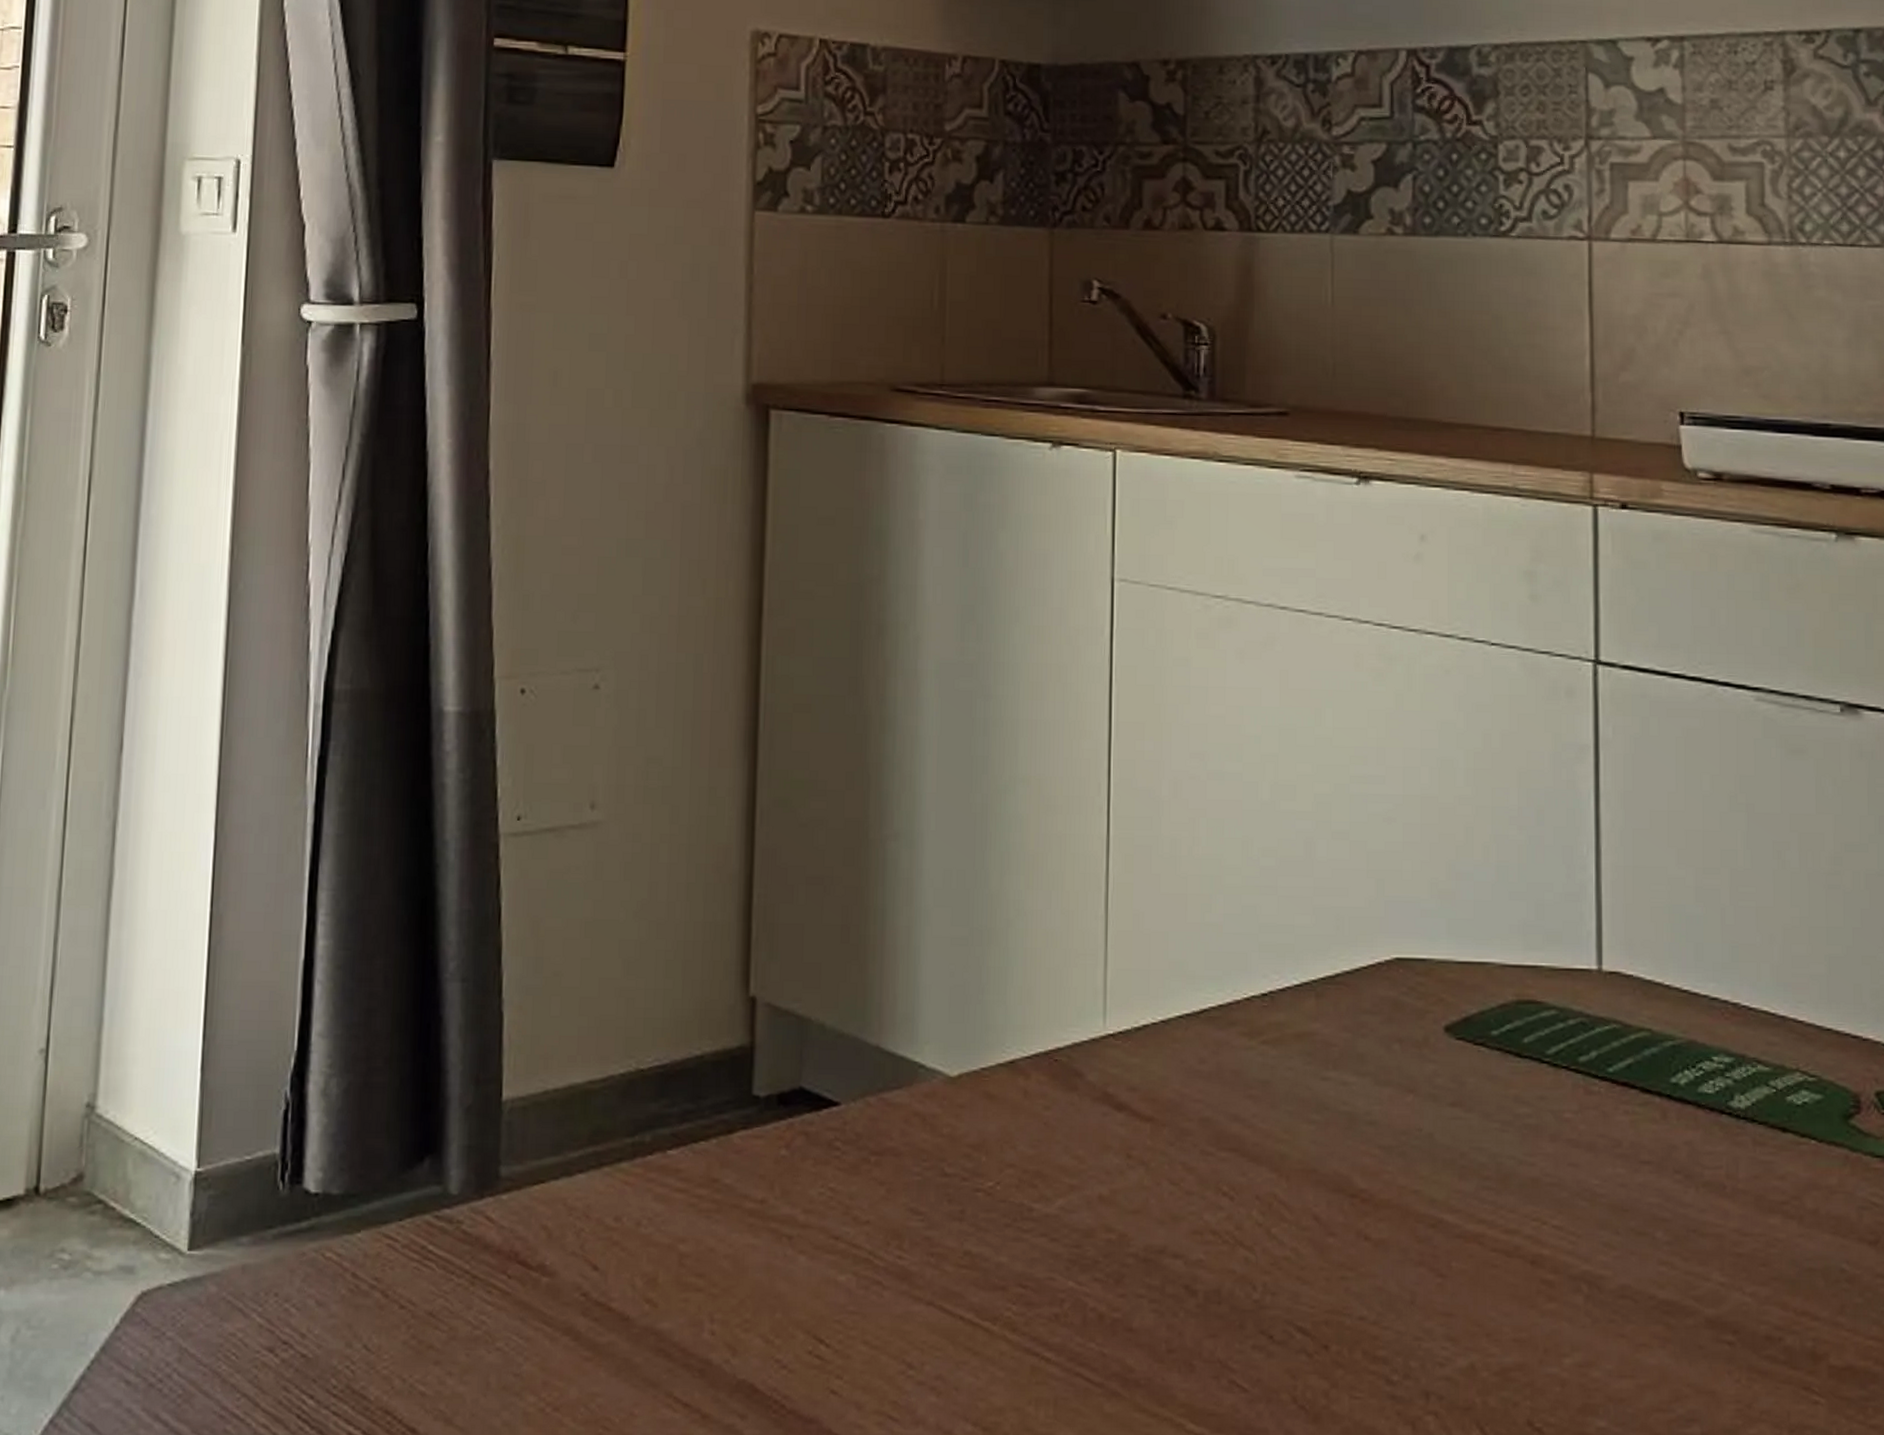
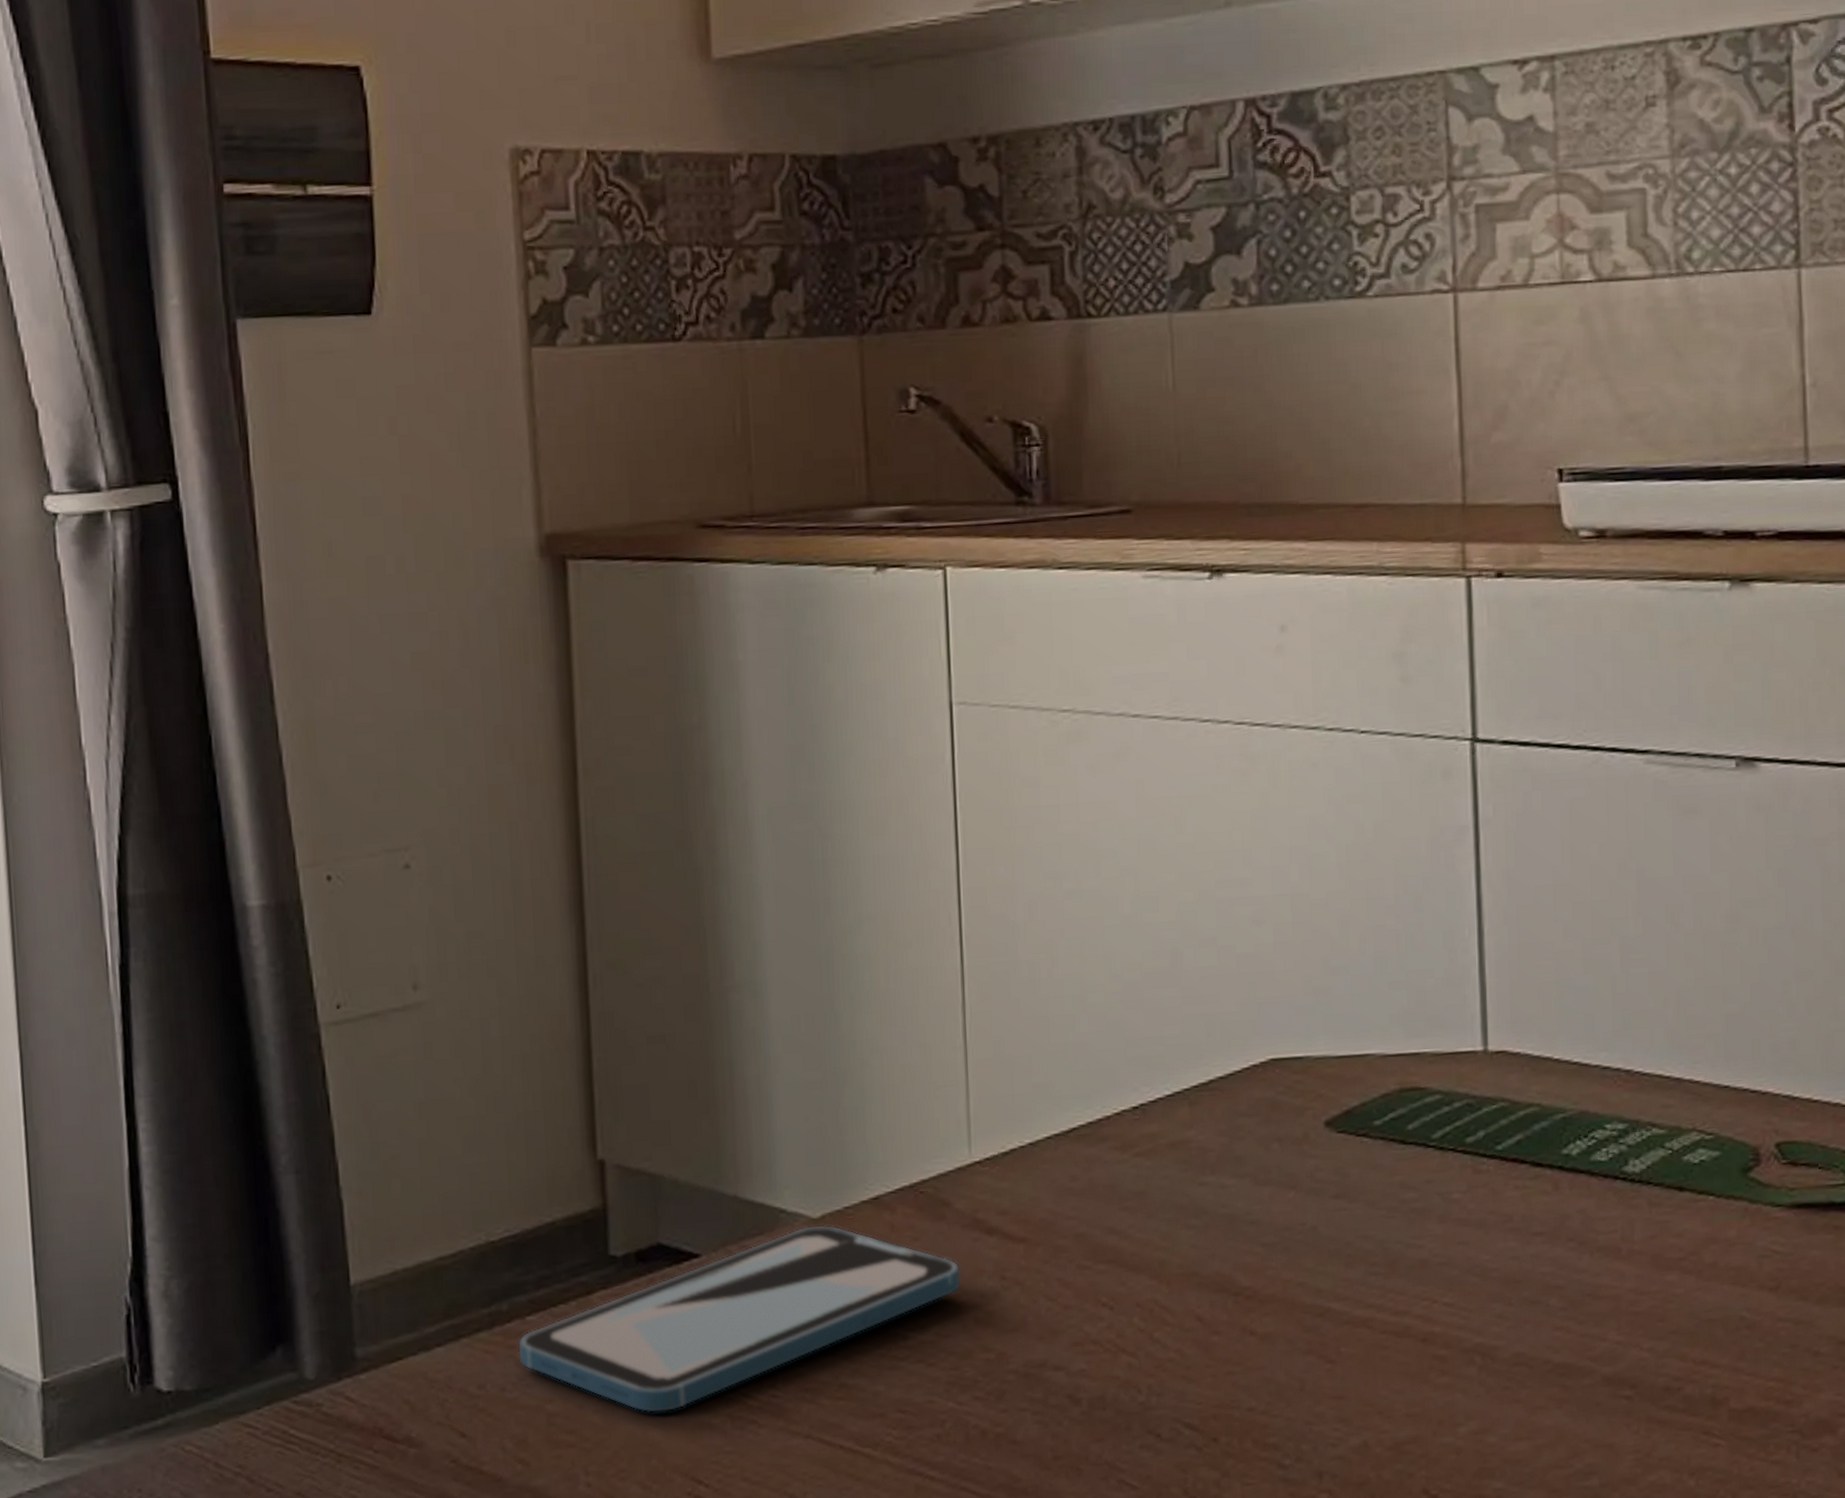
smartphone: none [657,1083,1089,1264] -> present [518,1224,962,1414]

